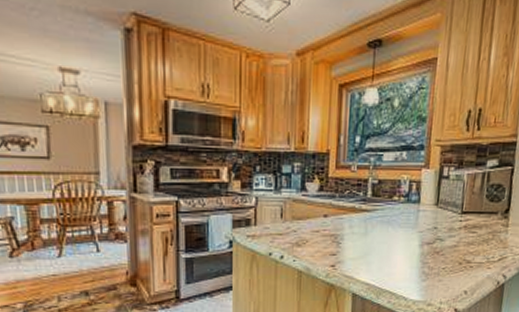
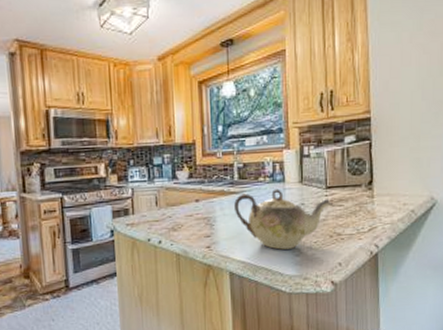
teapot: none [364,210,469,274] -> present [234,188,335,250]

